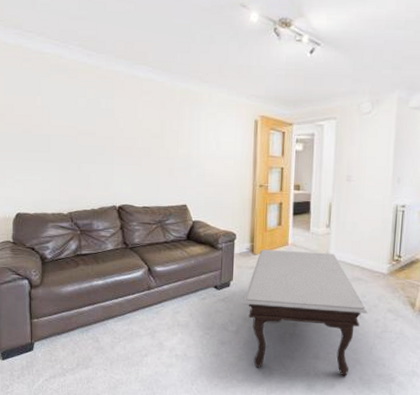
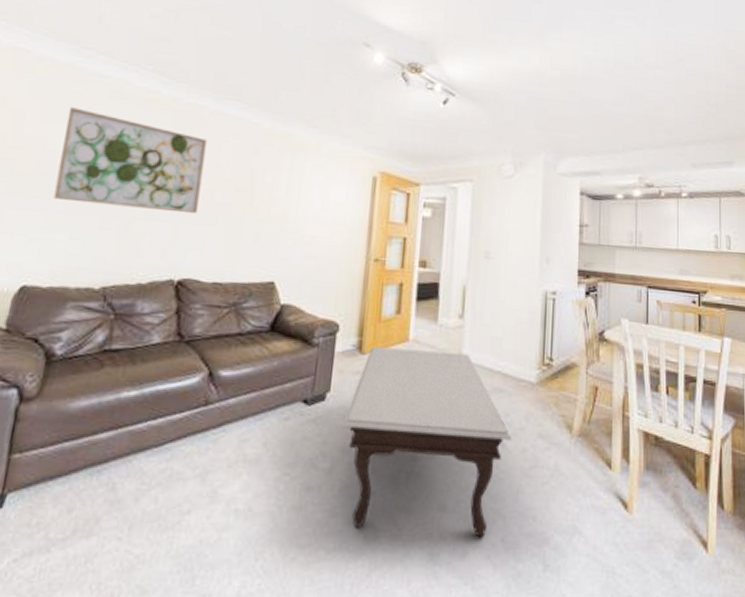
wall art: none [24,80,126,157] -> present [53,107,208,214]

